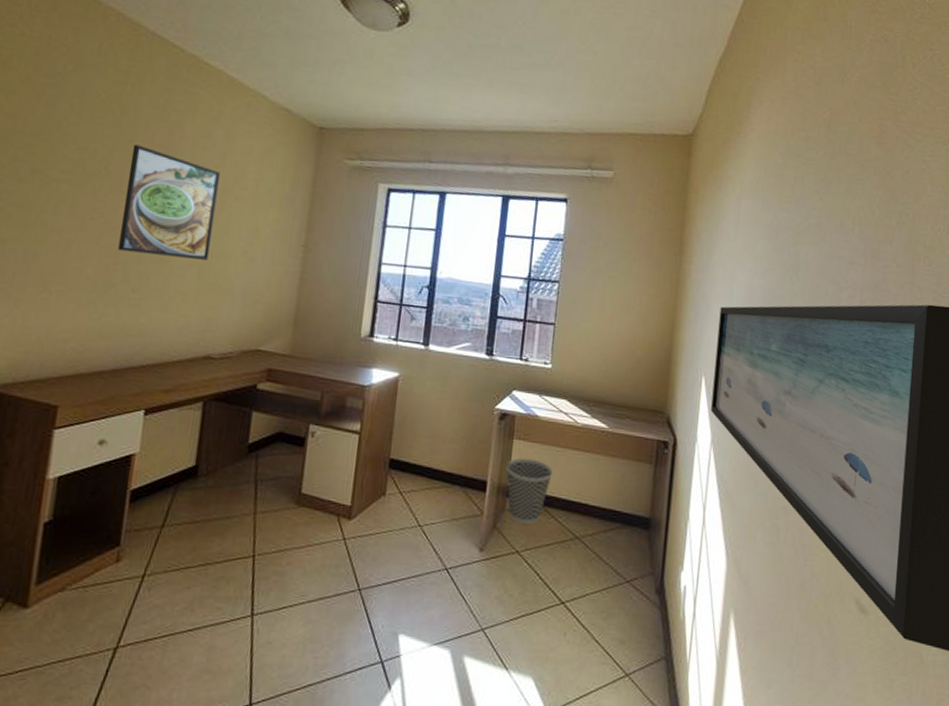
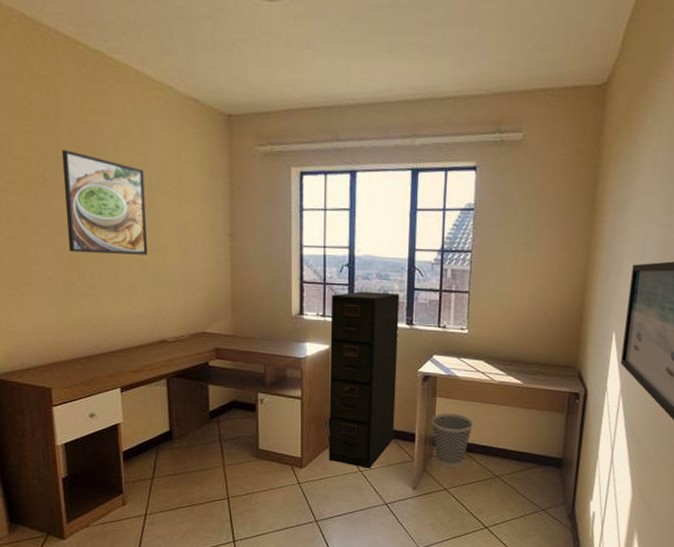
filing cabinet: none [383,315,481,523] -> present [328,291,400,469]

